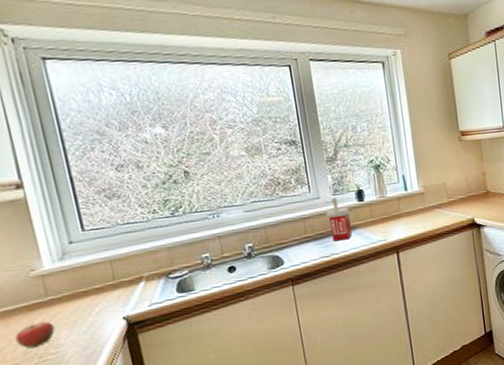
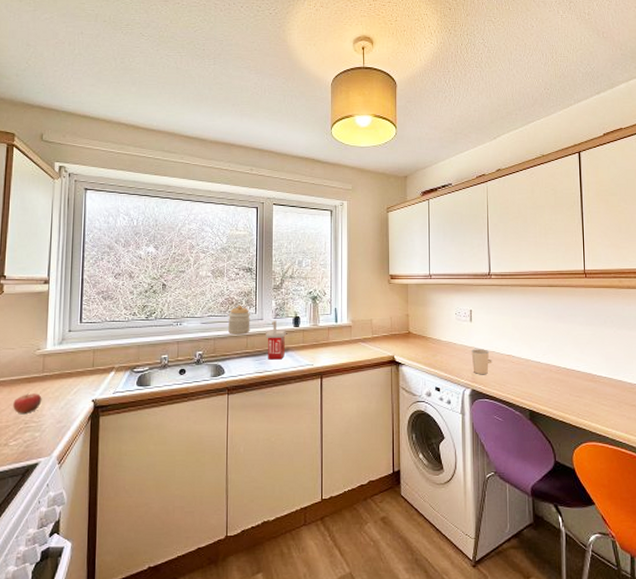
jar: none [277,184,307,220] -> present [227,305,250,335]

